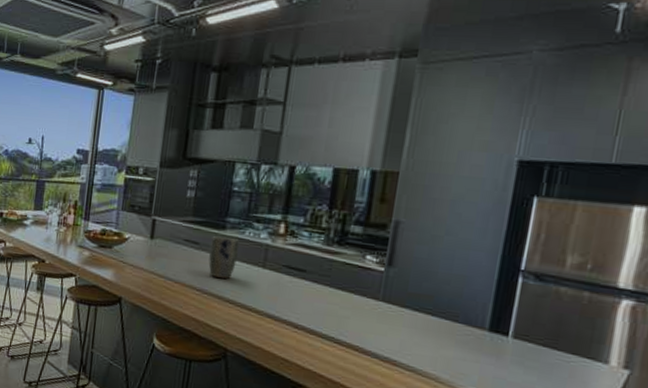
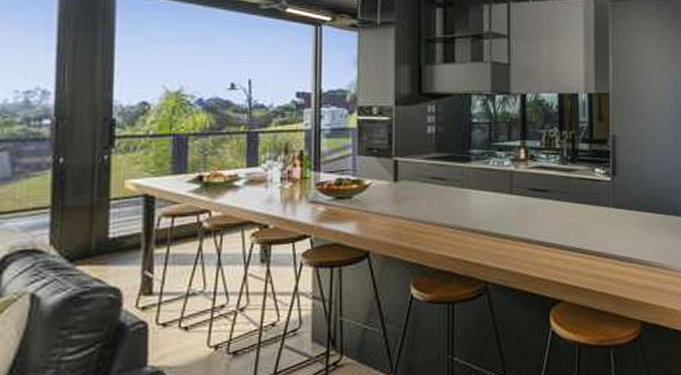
plant pot: present [208,236,239,279] -> none [458,170,485,211]

